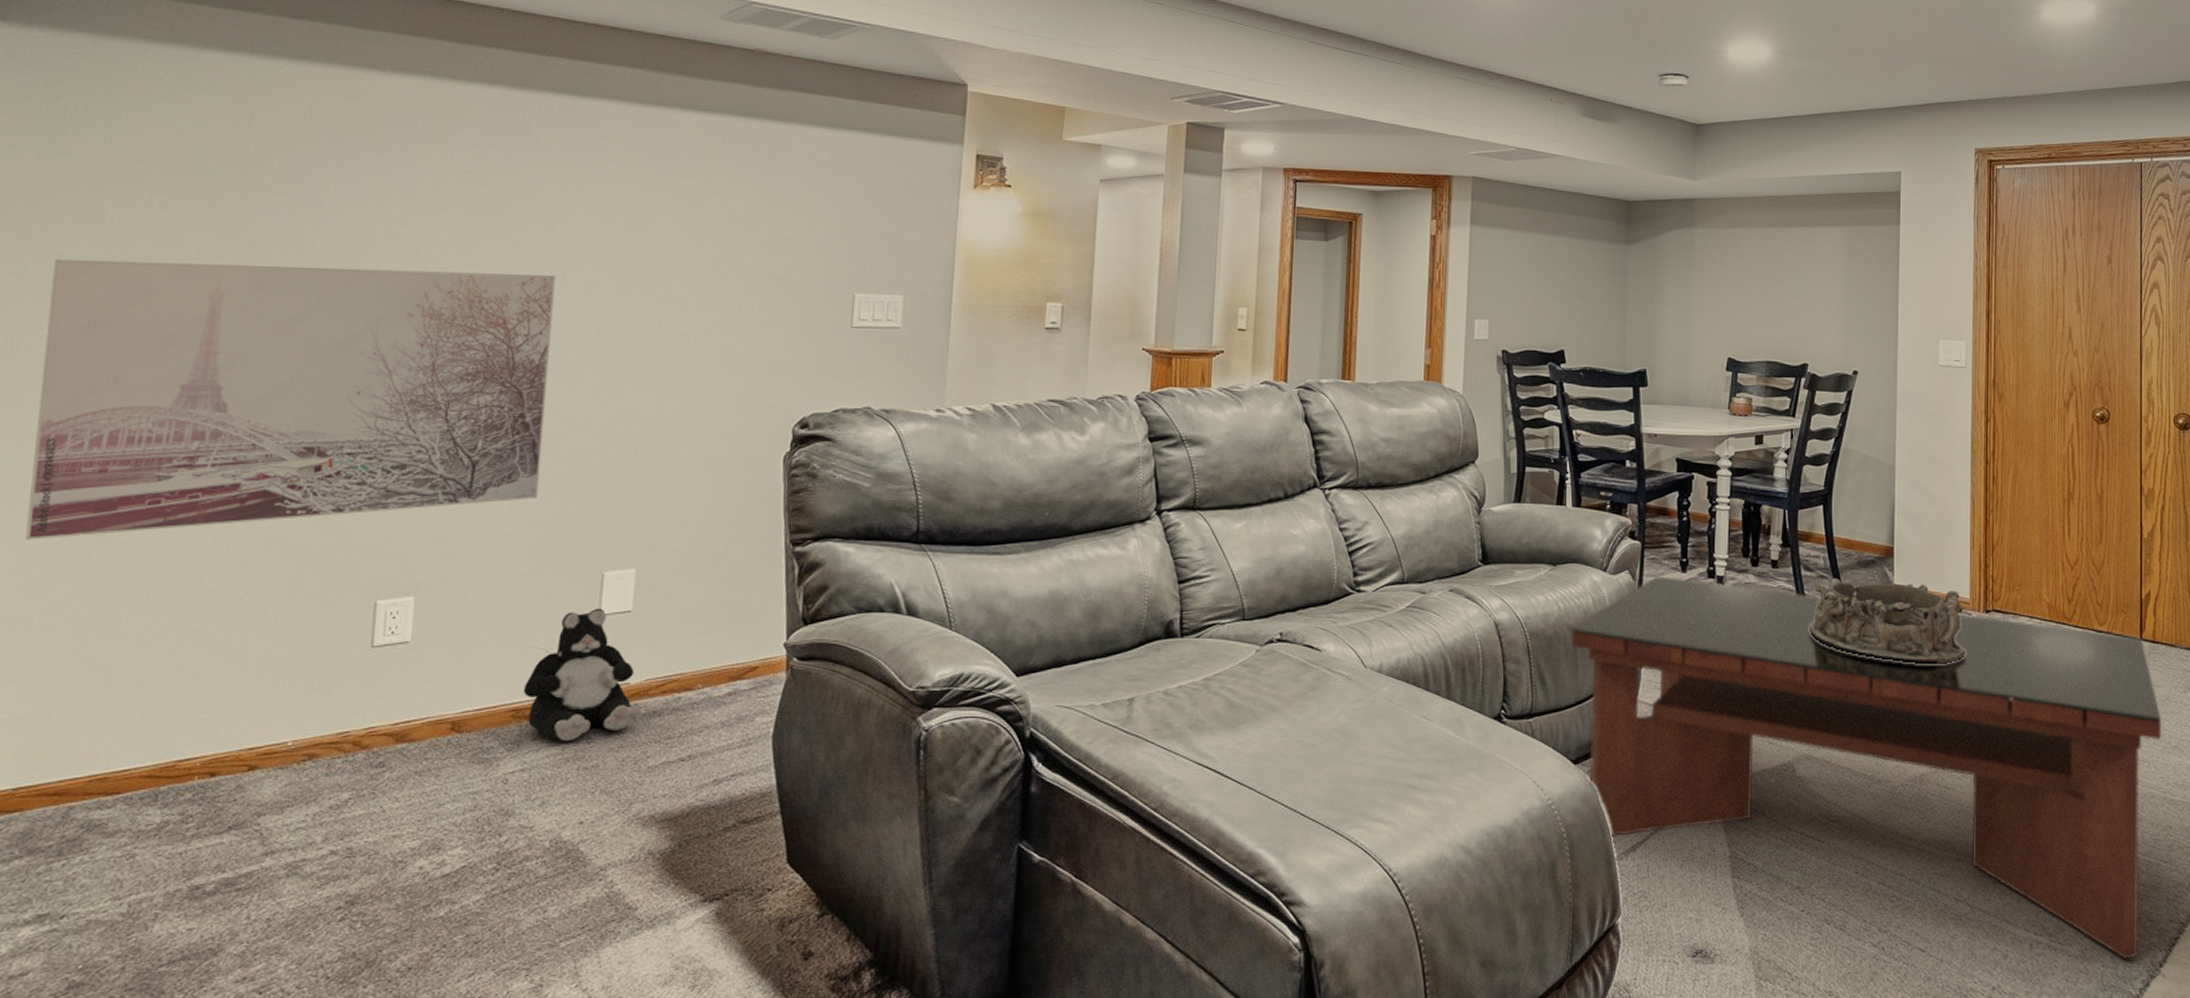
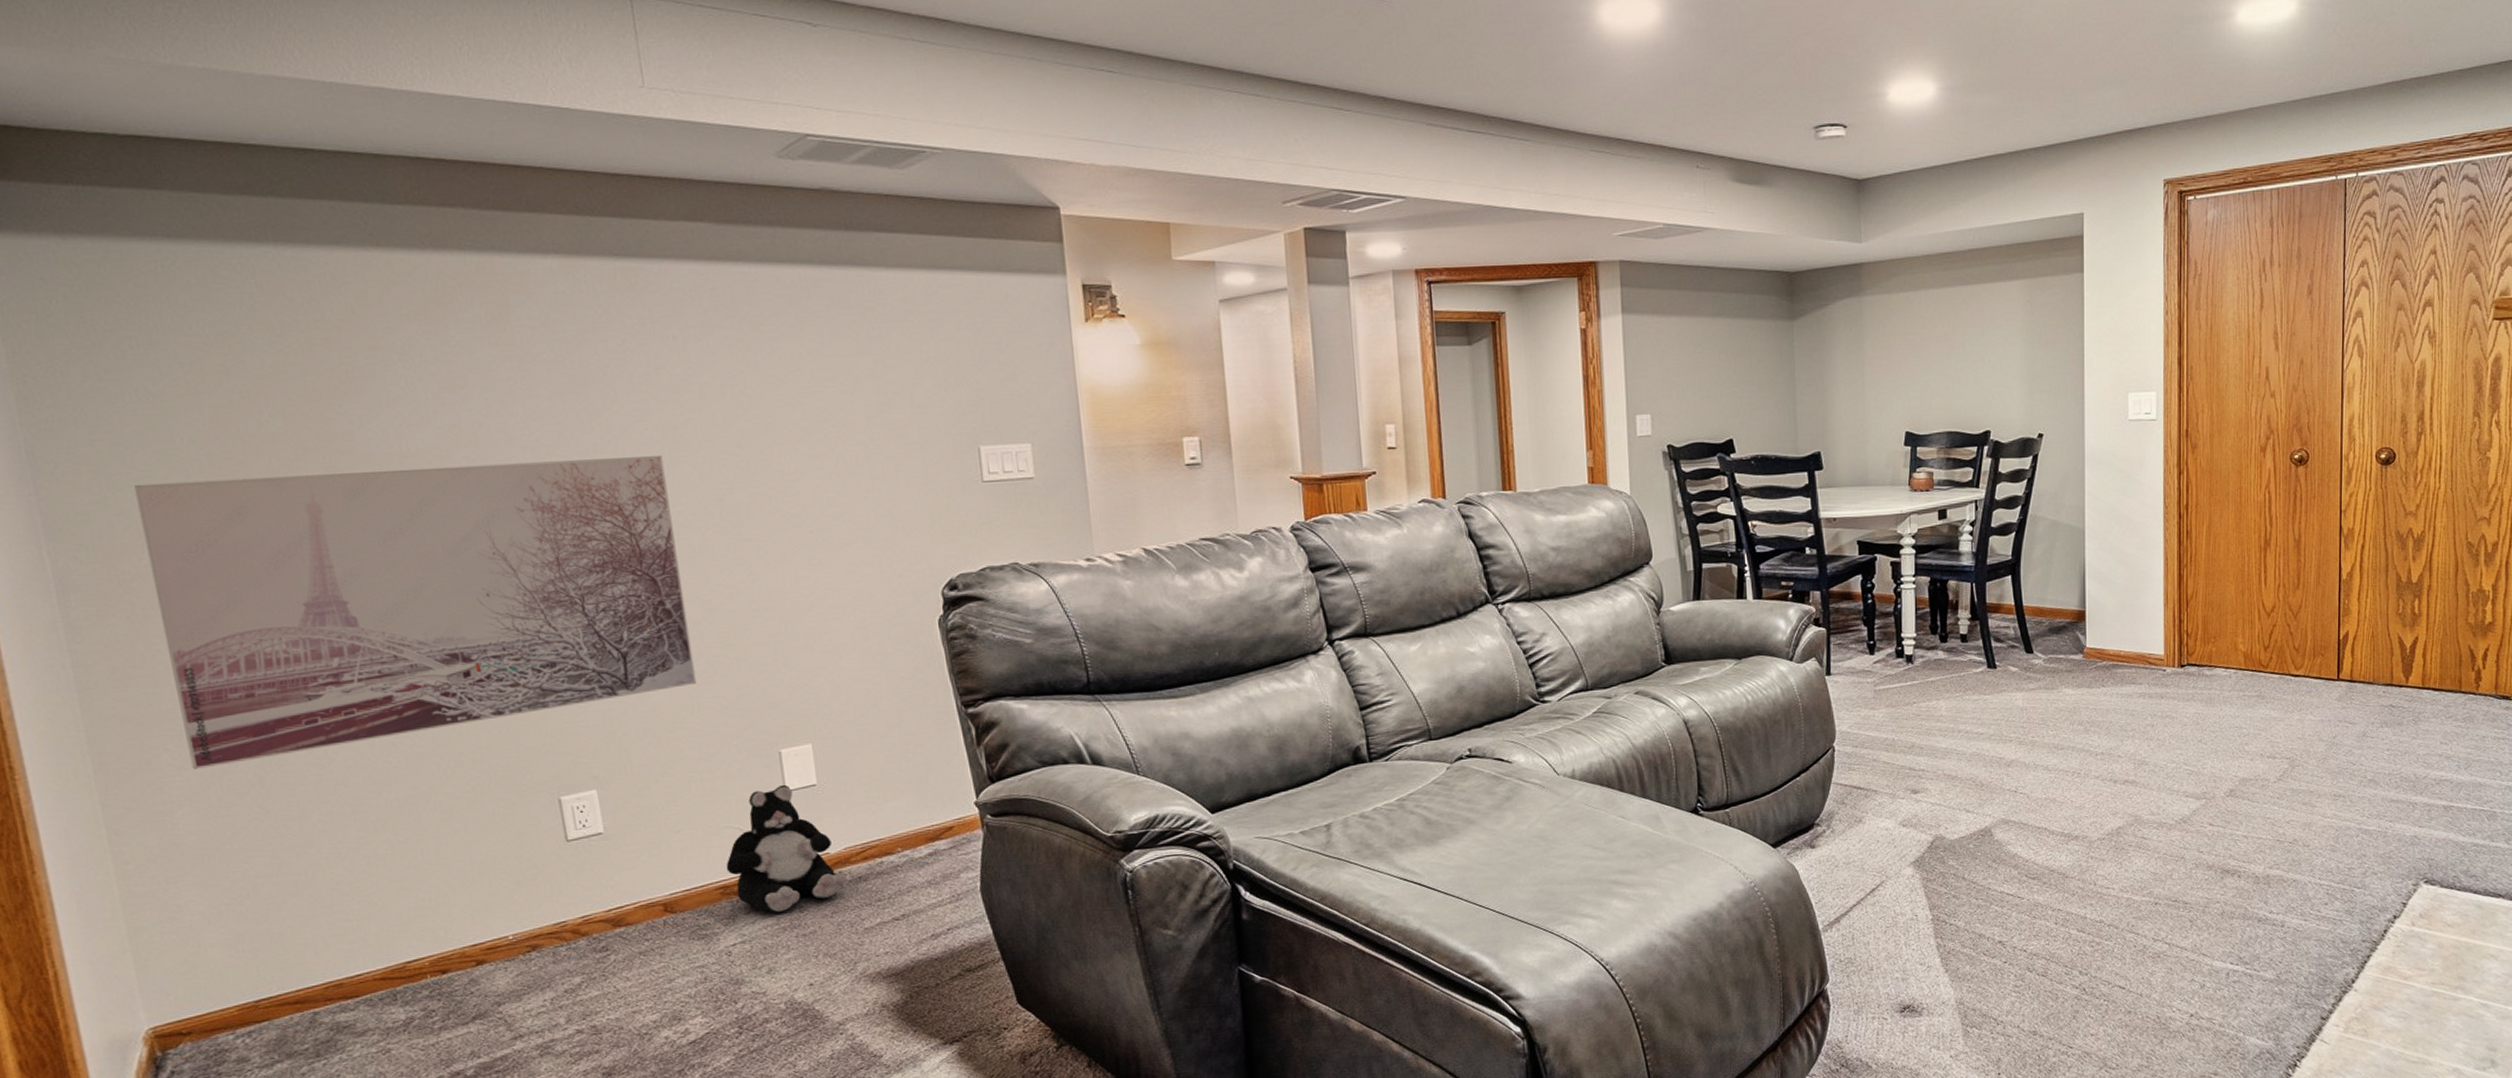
coffee table: present [1572,576,2162,959] -> none [1762,660,2358,979]
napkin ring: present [1810,578,1966,664] -> none [2002,644,2160,724]

